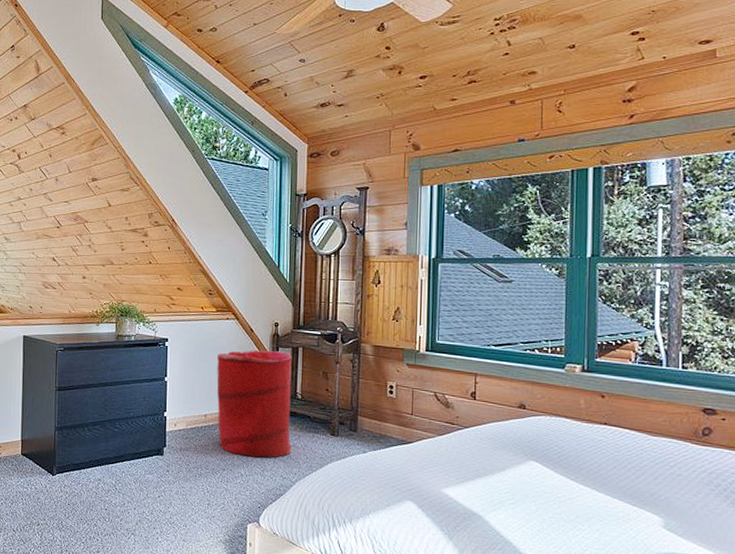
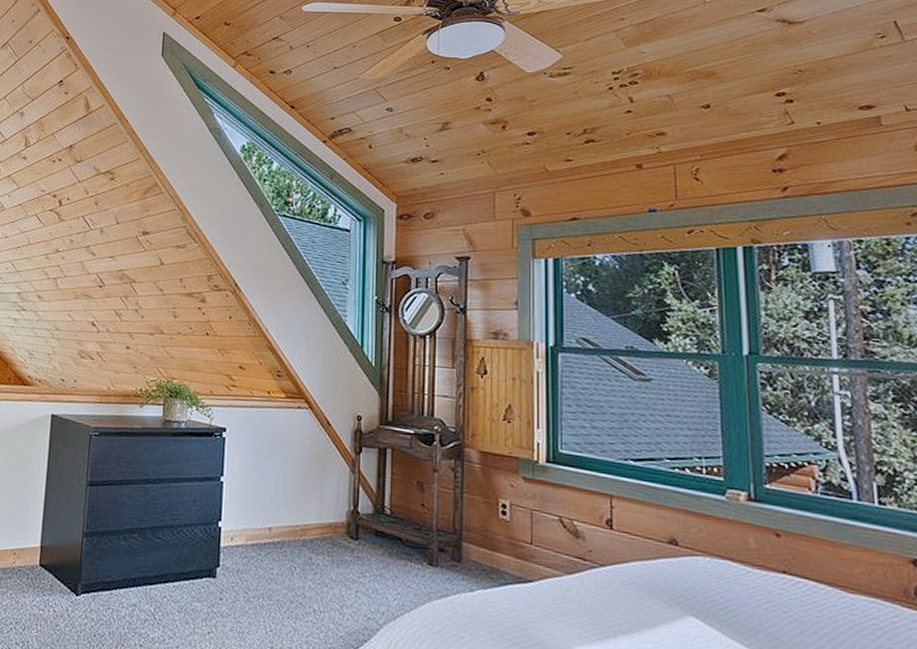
laundry hamper: present [217,349,293,458] -> none [284,448,380,591]

